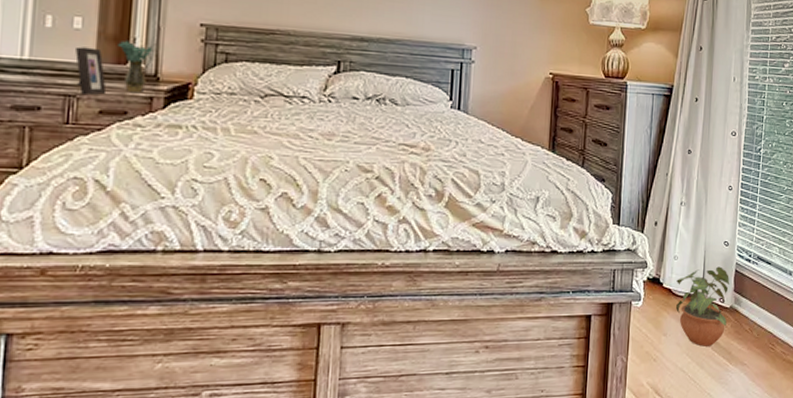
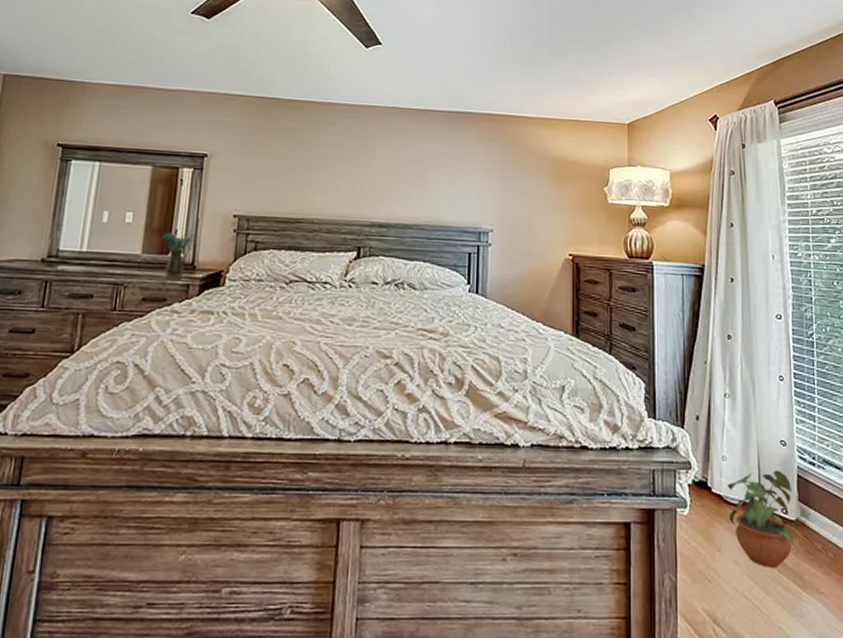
picture frame: present [75,46,107,96] -> none [125,239,150,284]

